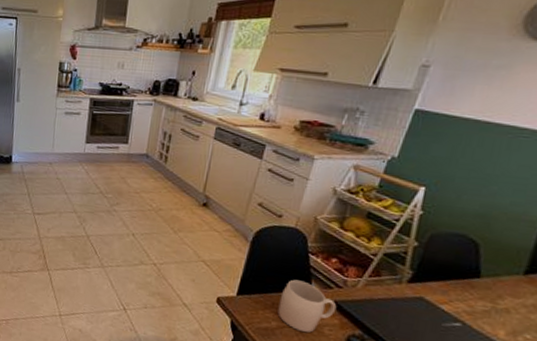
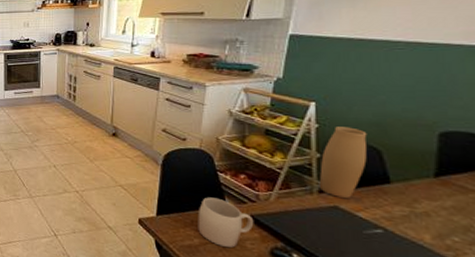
vase: none [409,215,470,291] -> present [318,127,367,199]

